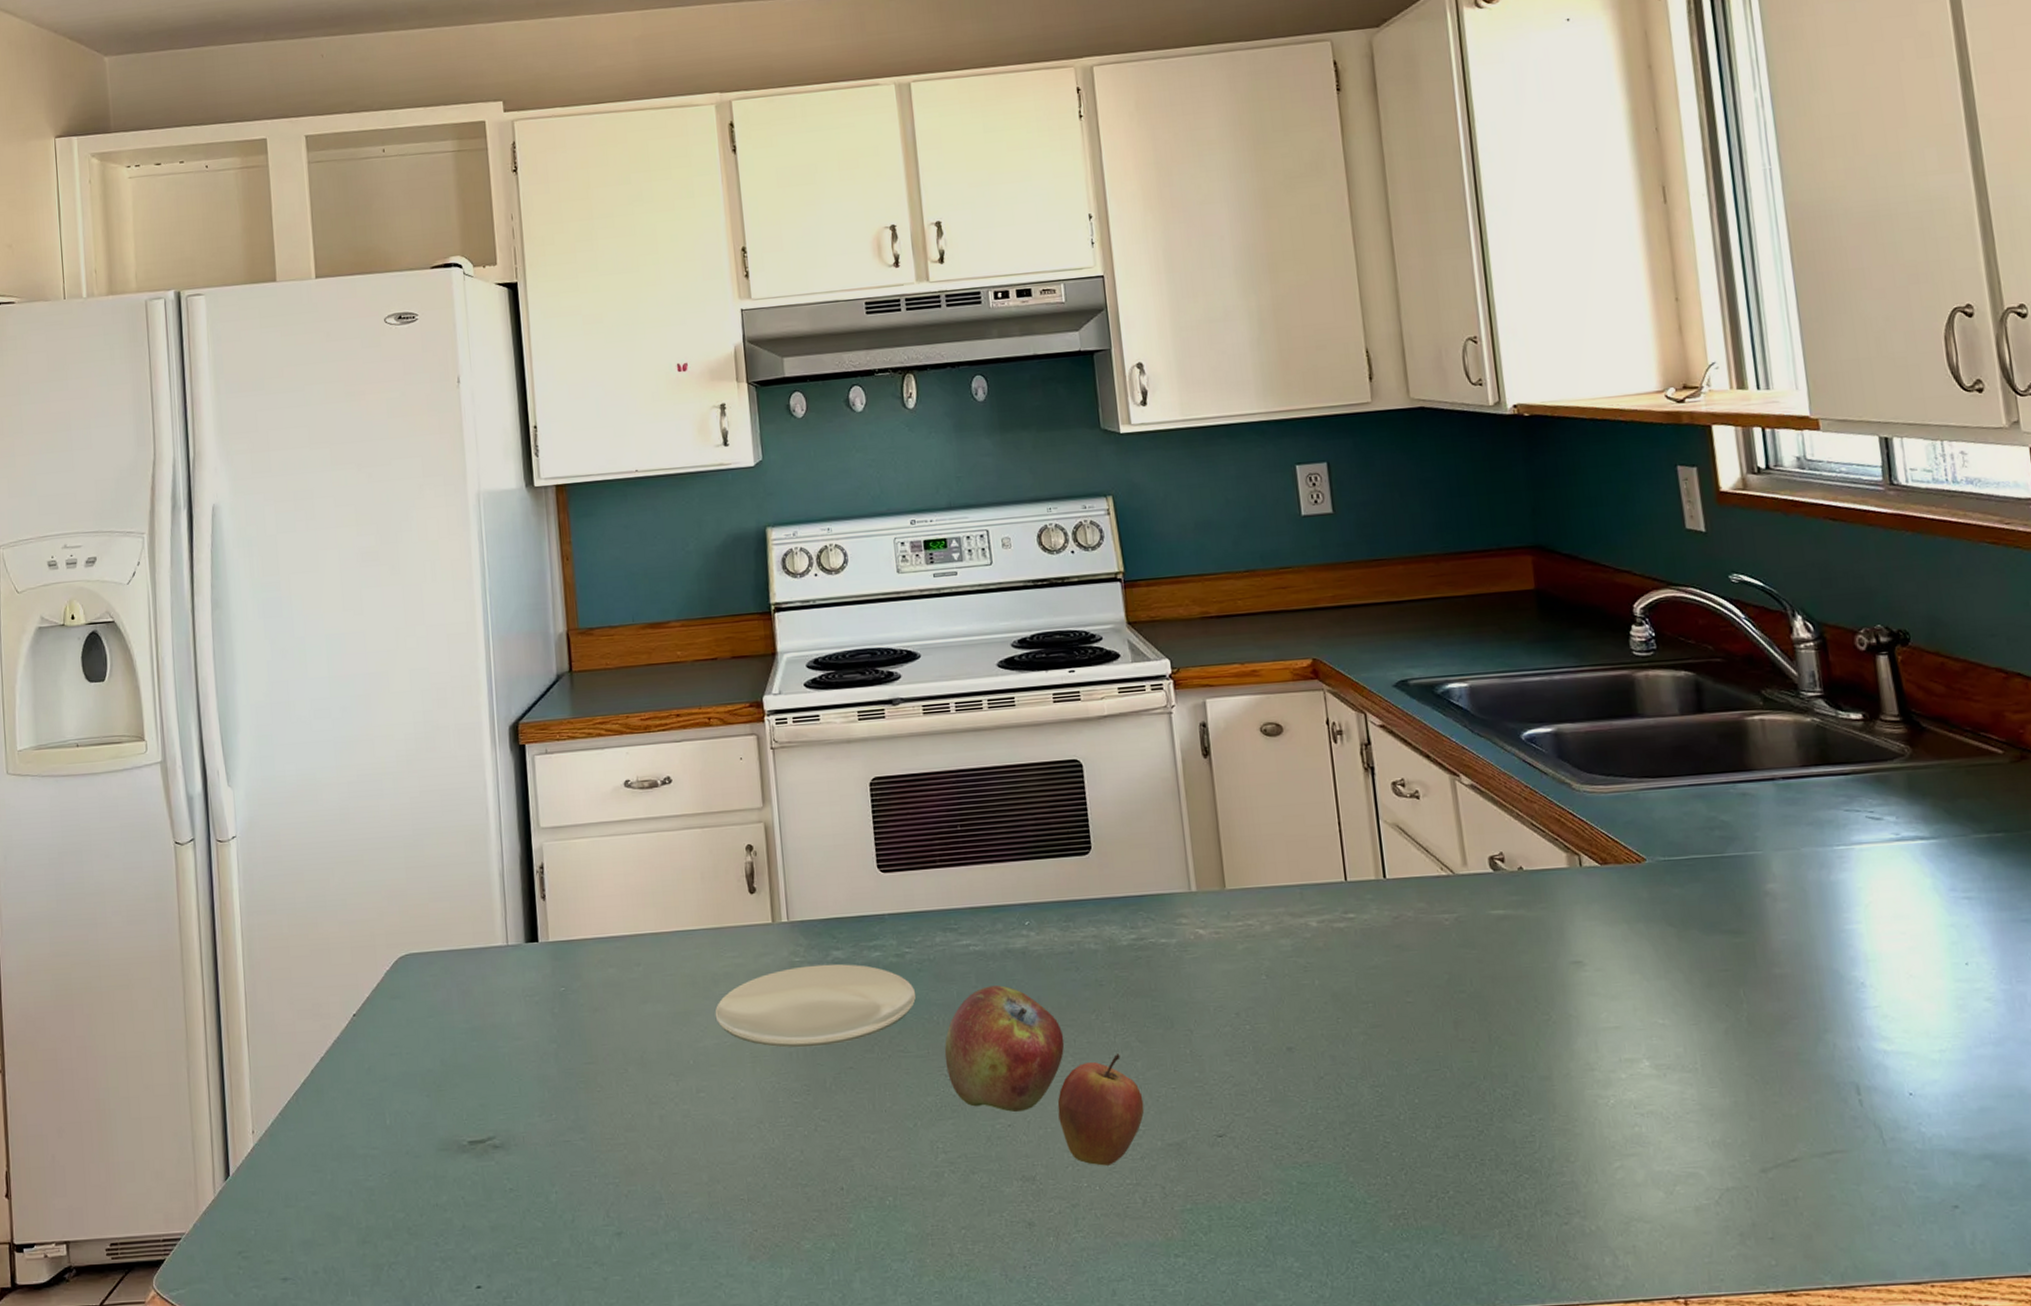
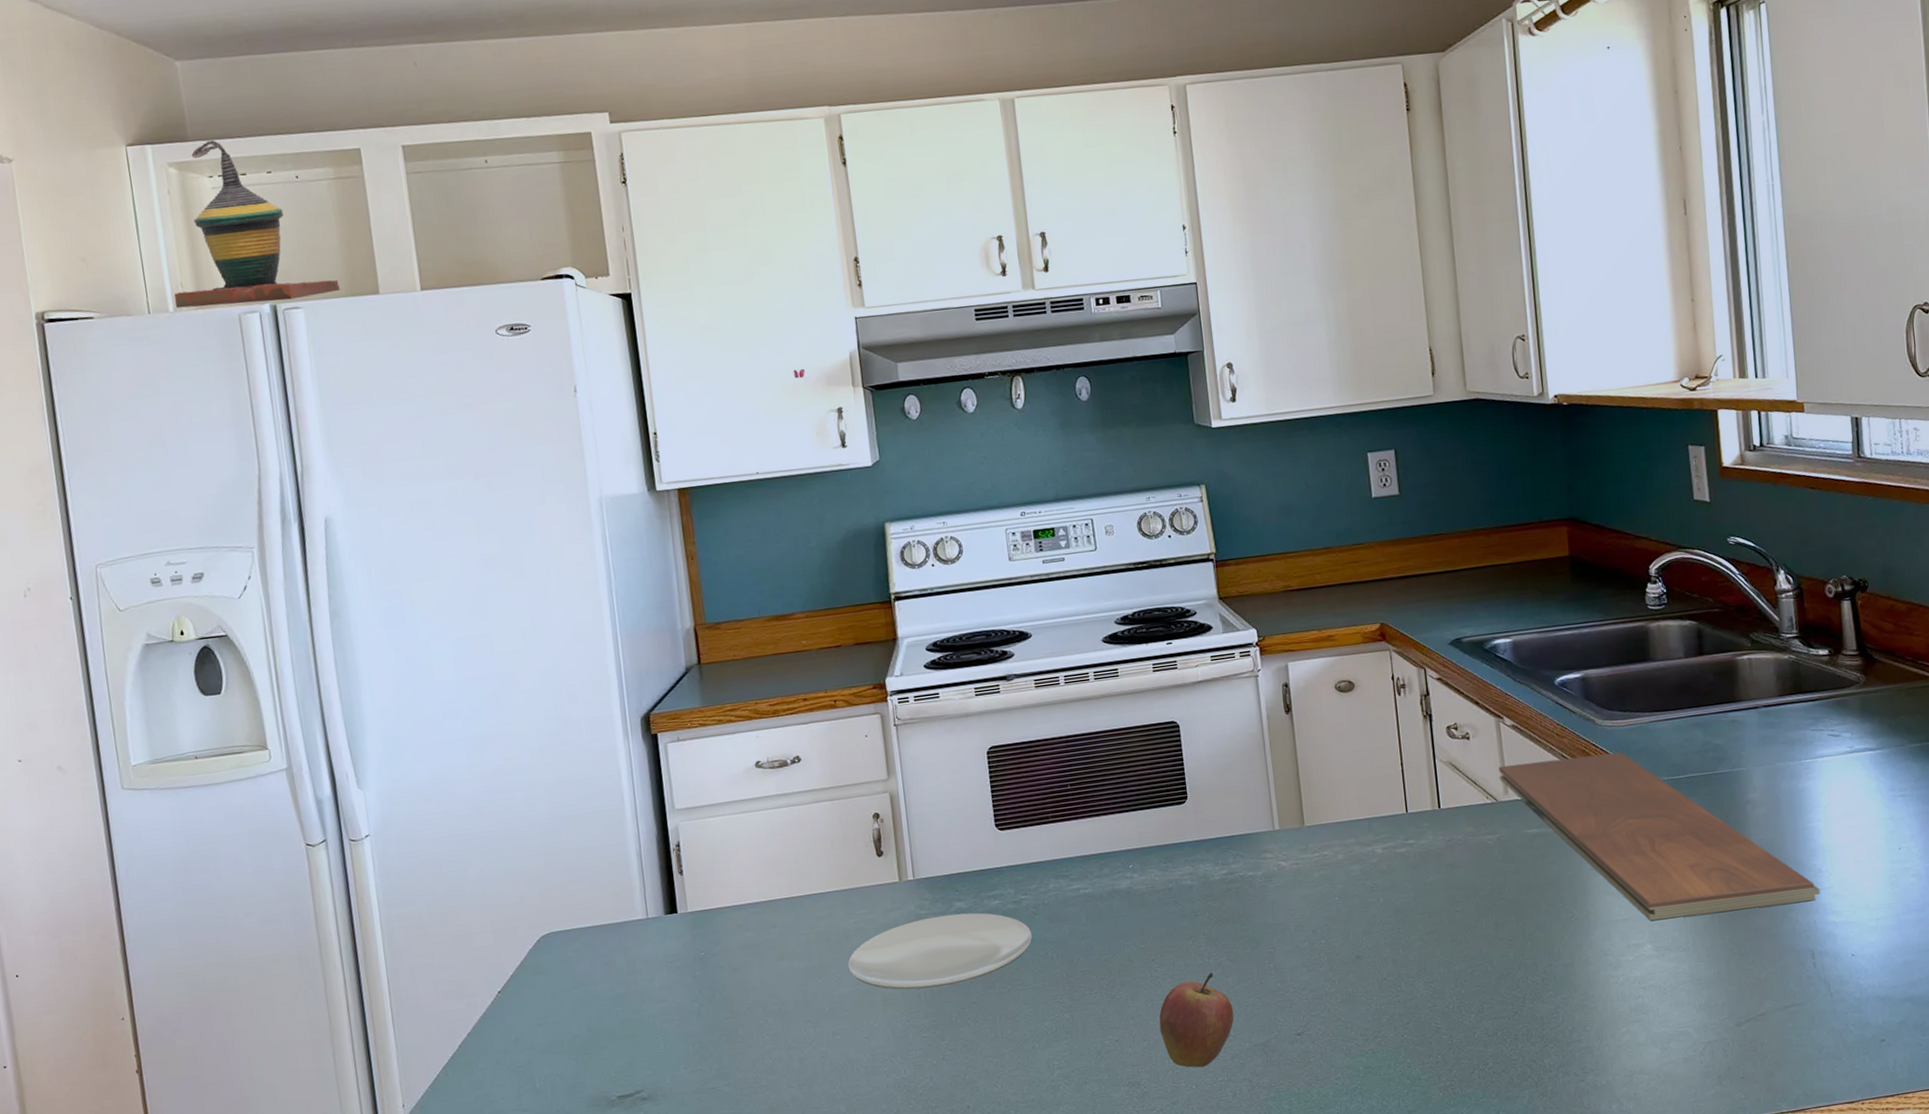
decorative basket: none [88,131,240,294] -> present [174,140,340,308]
fruit: present [944,985,1065,1112] -> none [1058,921,1165,1029]
chopping board: none [1454,824,1865,1033] -> present [1498,752,1820,922]

